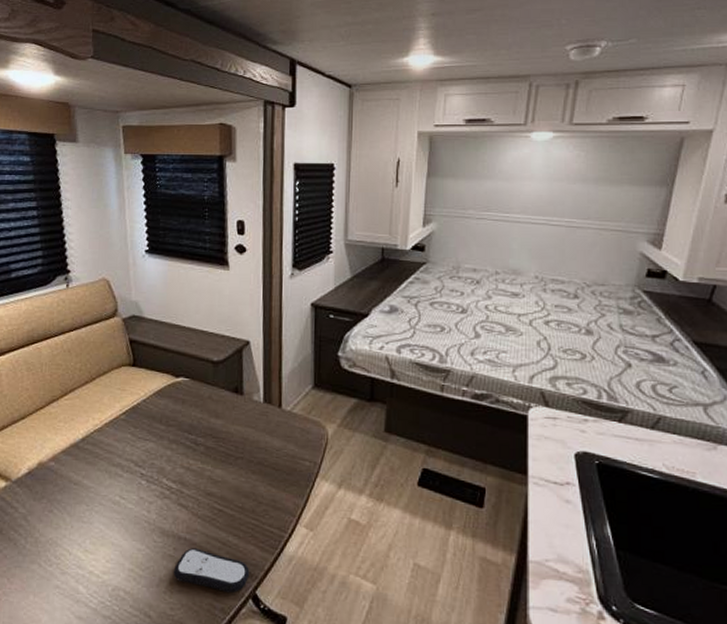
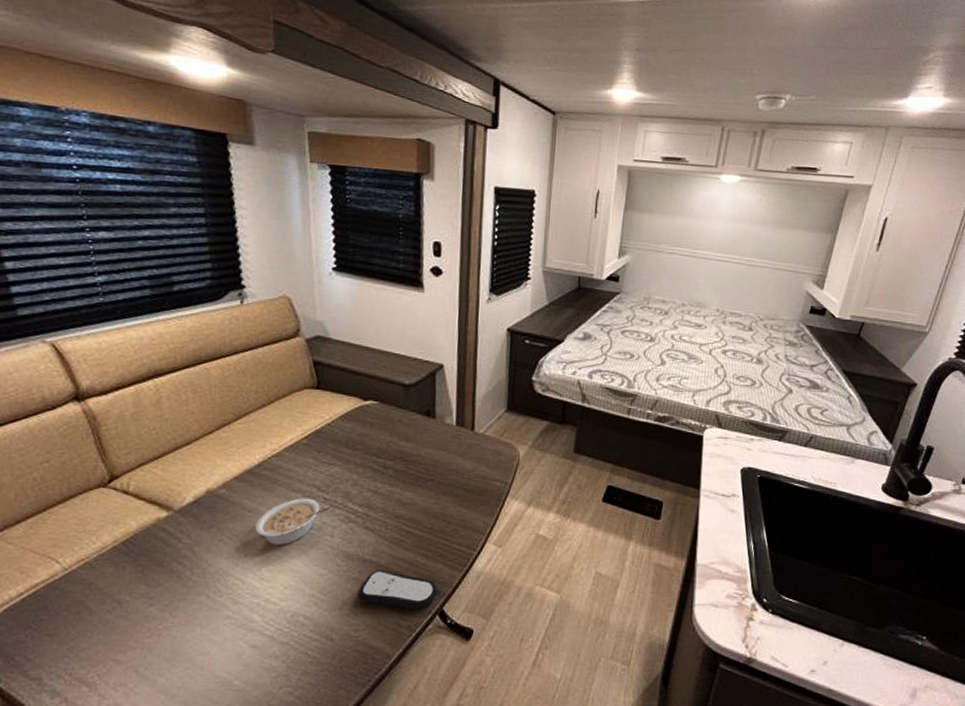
legume: none [80,472,147,519] -> present [255,498,330,545]

